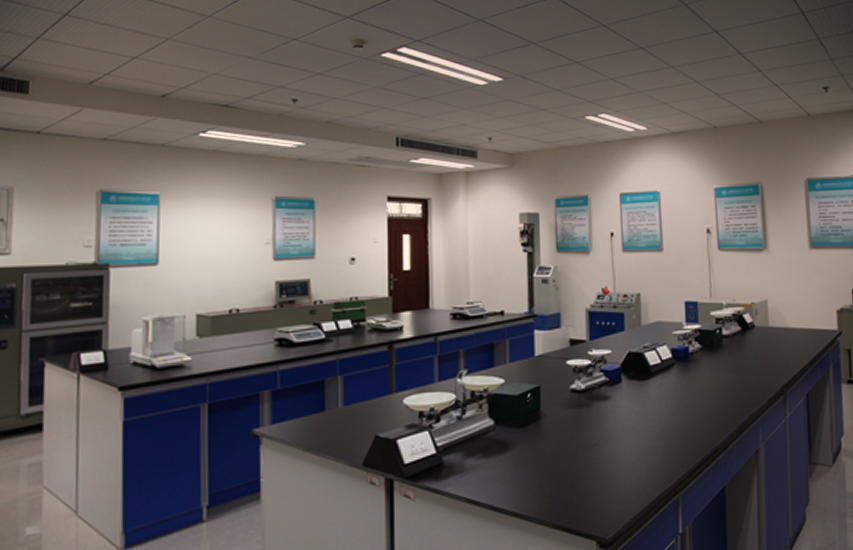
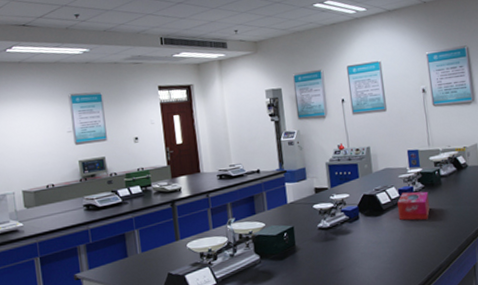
tissue box: none [668,353,708,389] -> present [397,191,430,221]

